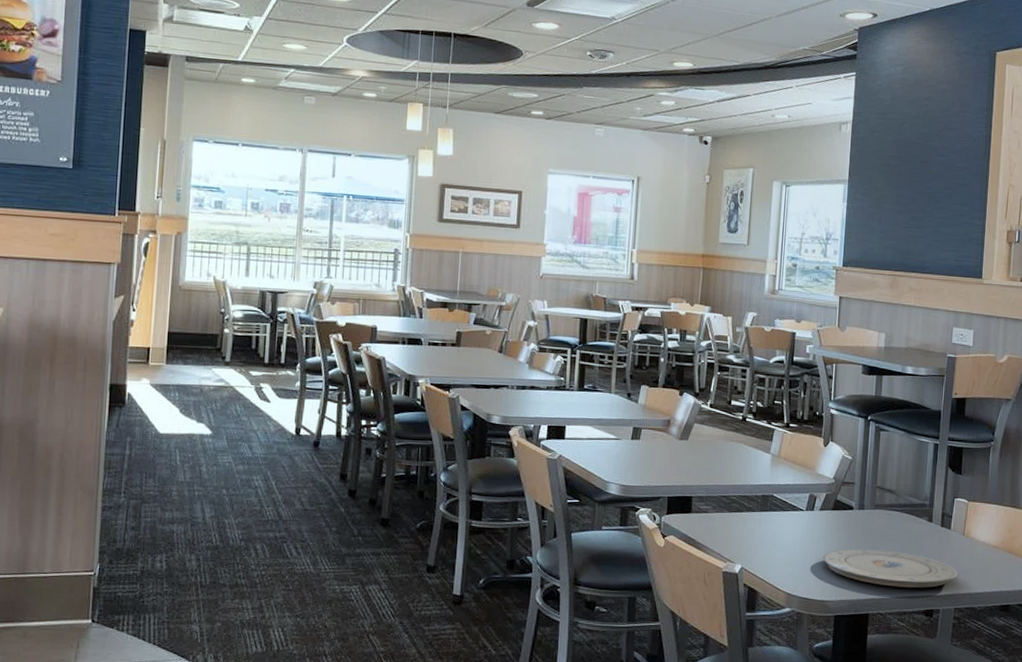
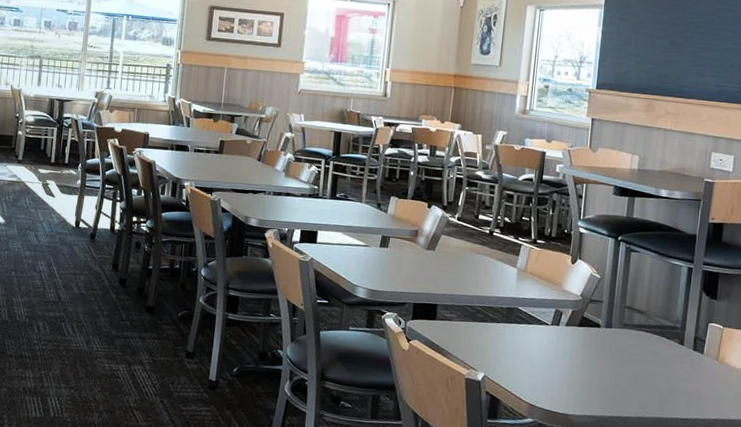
plate: present [822,548,957,588] -> none [567,365,709,410]

